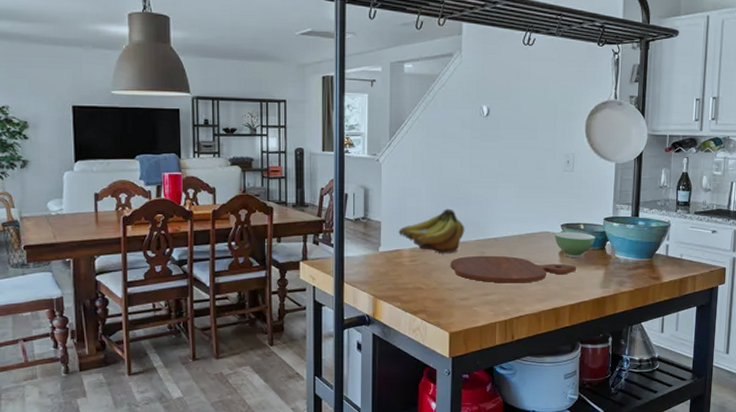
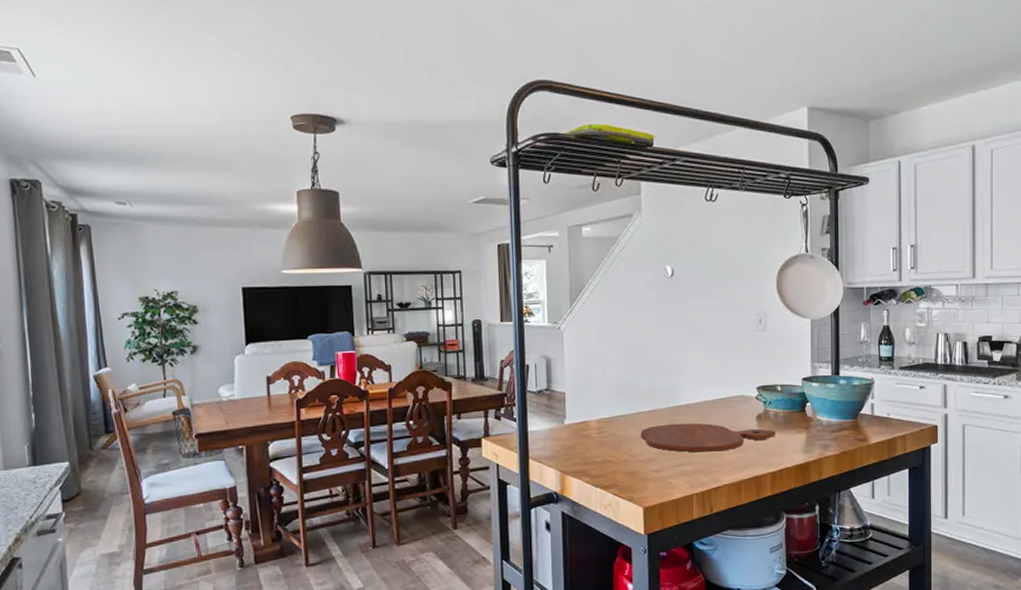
fruit: present [398,208,465,253] -> none [584,375,654,423]
bowl: present [553,232,596,259] -> none [749,394,794,423]

